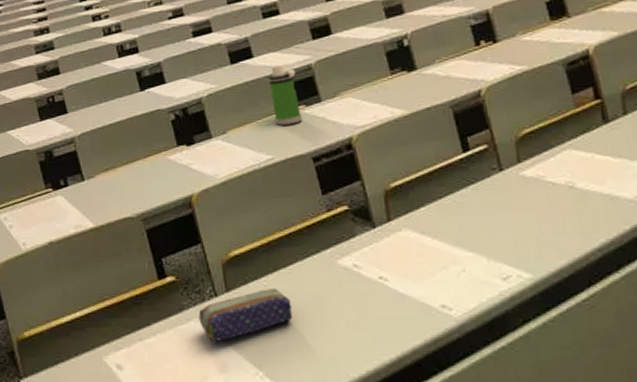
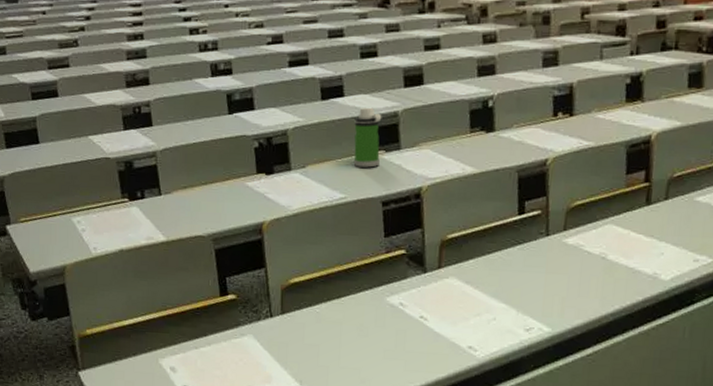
pencil case: present [198,289,293,343] -> none [252,315,338,357]

